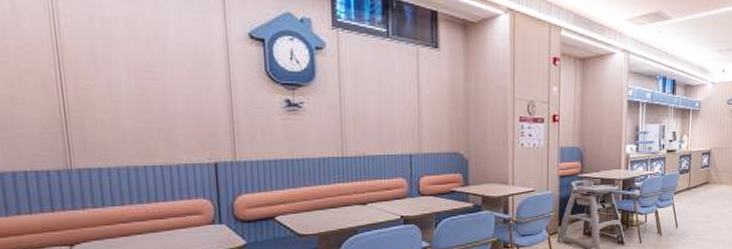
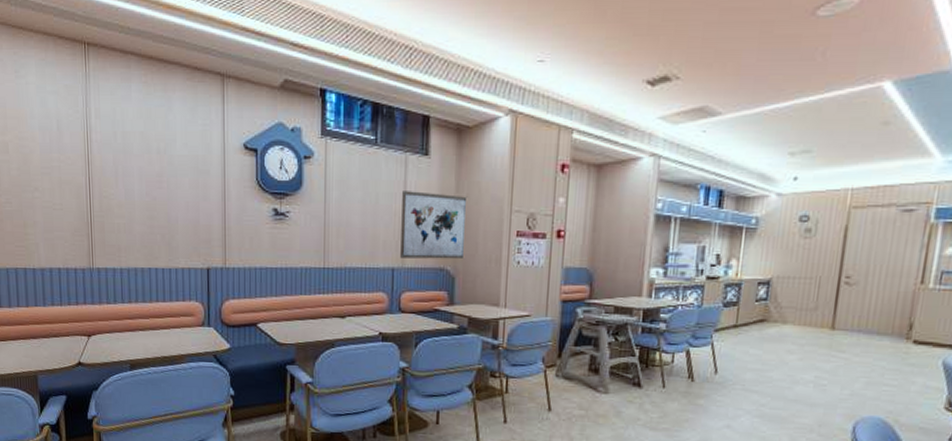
wall art: none [416,81,476,145] -> present [400,191,468,260]

